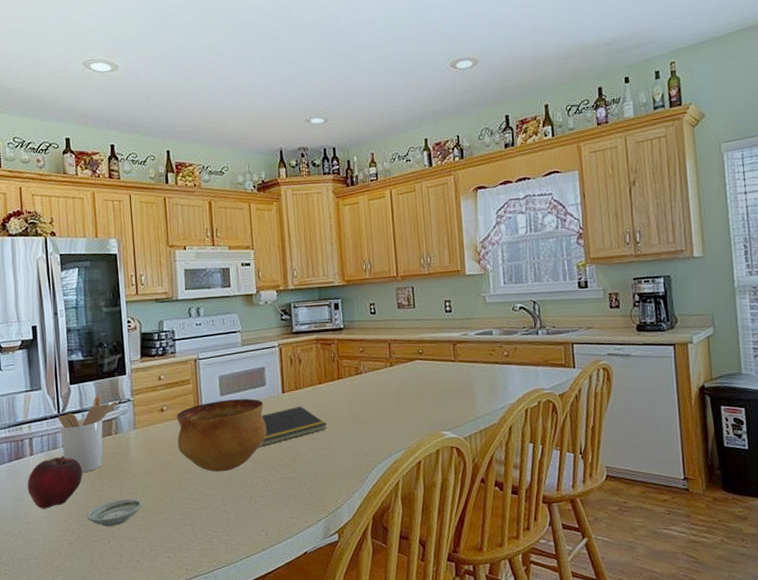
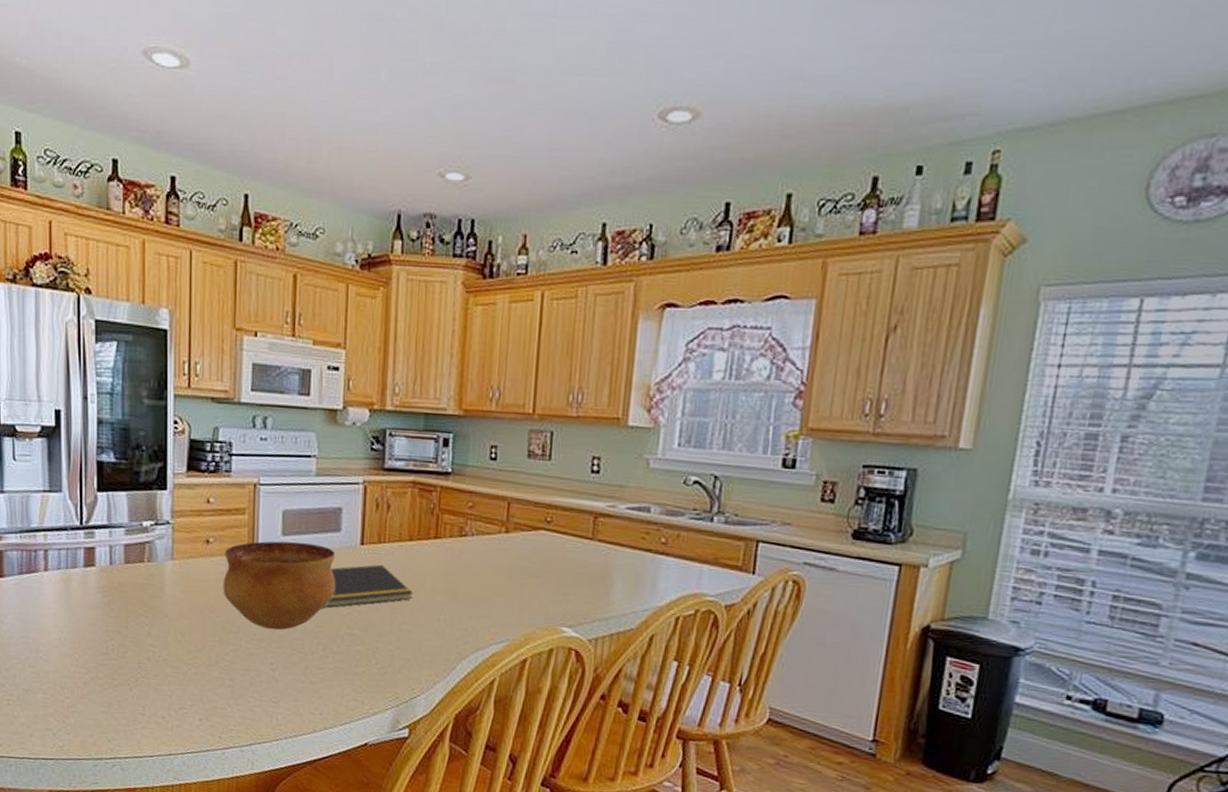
fruit: present [27,455,83,509] -> none [39,577,105,638]
utensil holder: present [58,396,117,473] -> none [80,511,153,603]
saucer: present [87,499,143,527] -> none [107,641,174,672]

